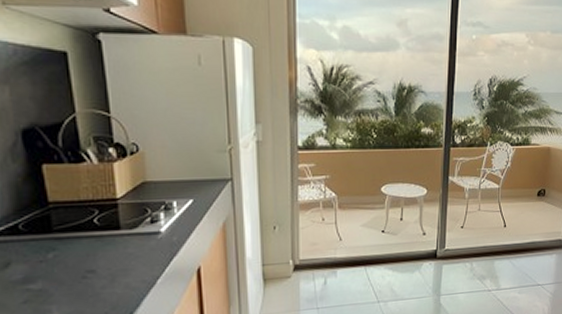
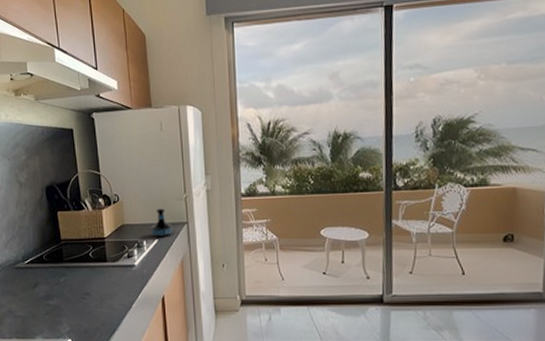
tequila bottle: none [184,162,213,198] -> present [151,208,173,238]

